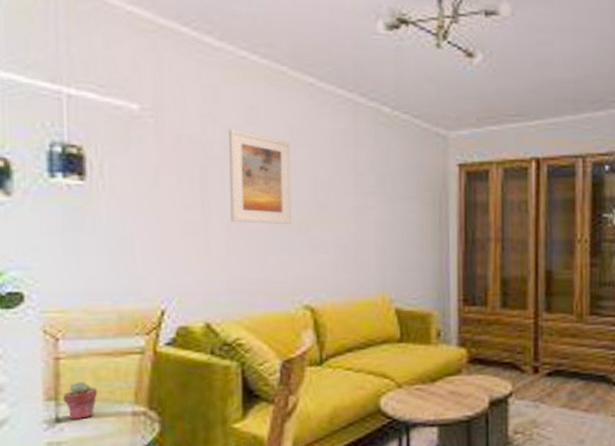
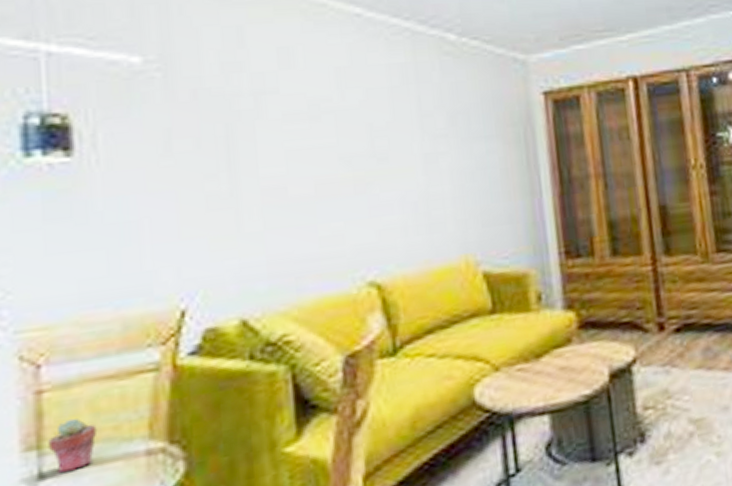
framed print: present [229,129,291,224] -> none [258,76,345,188]

